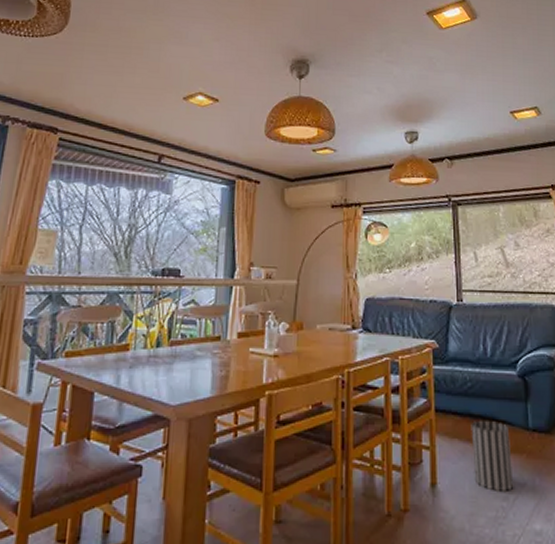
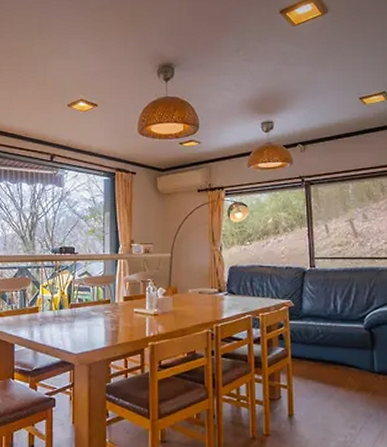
wastebasket: present [471,421,514,493] -> none [323,365,361,423]

